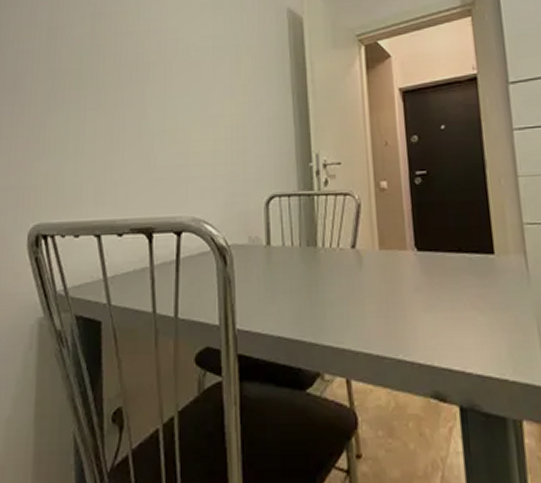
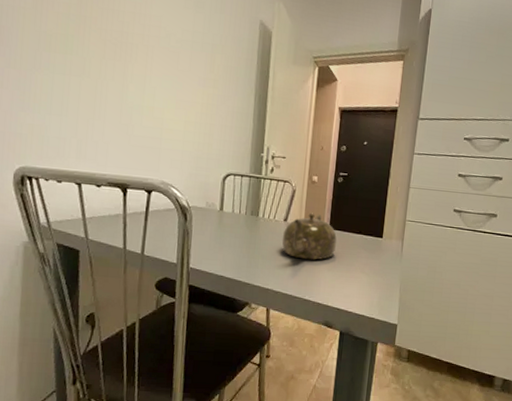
teapot: none [352,231,431,300] -> present [281,212,338,260]

